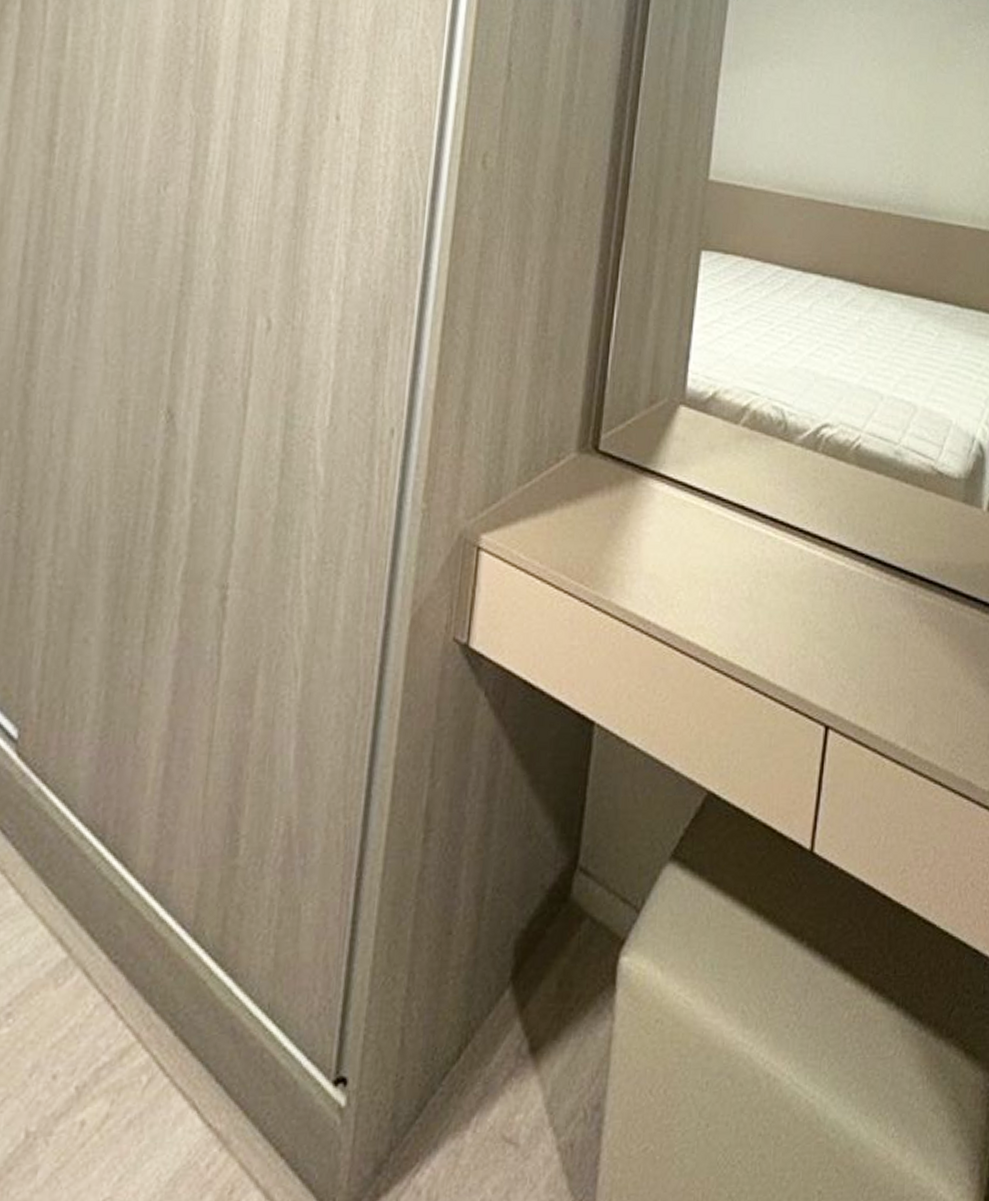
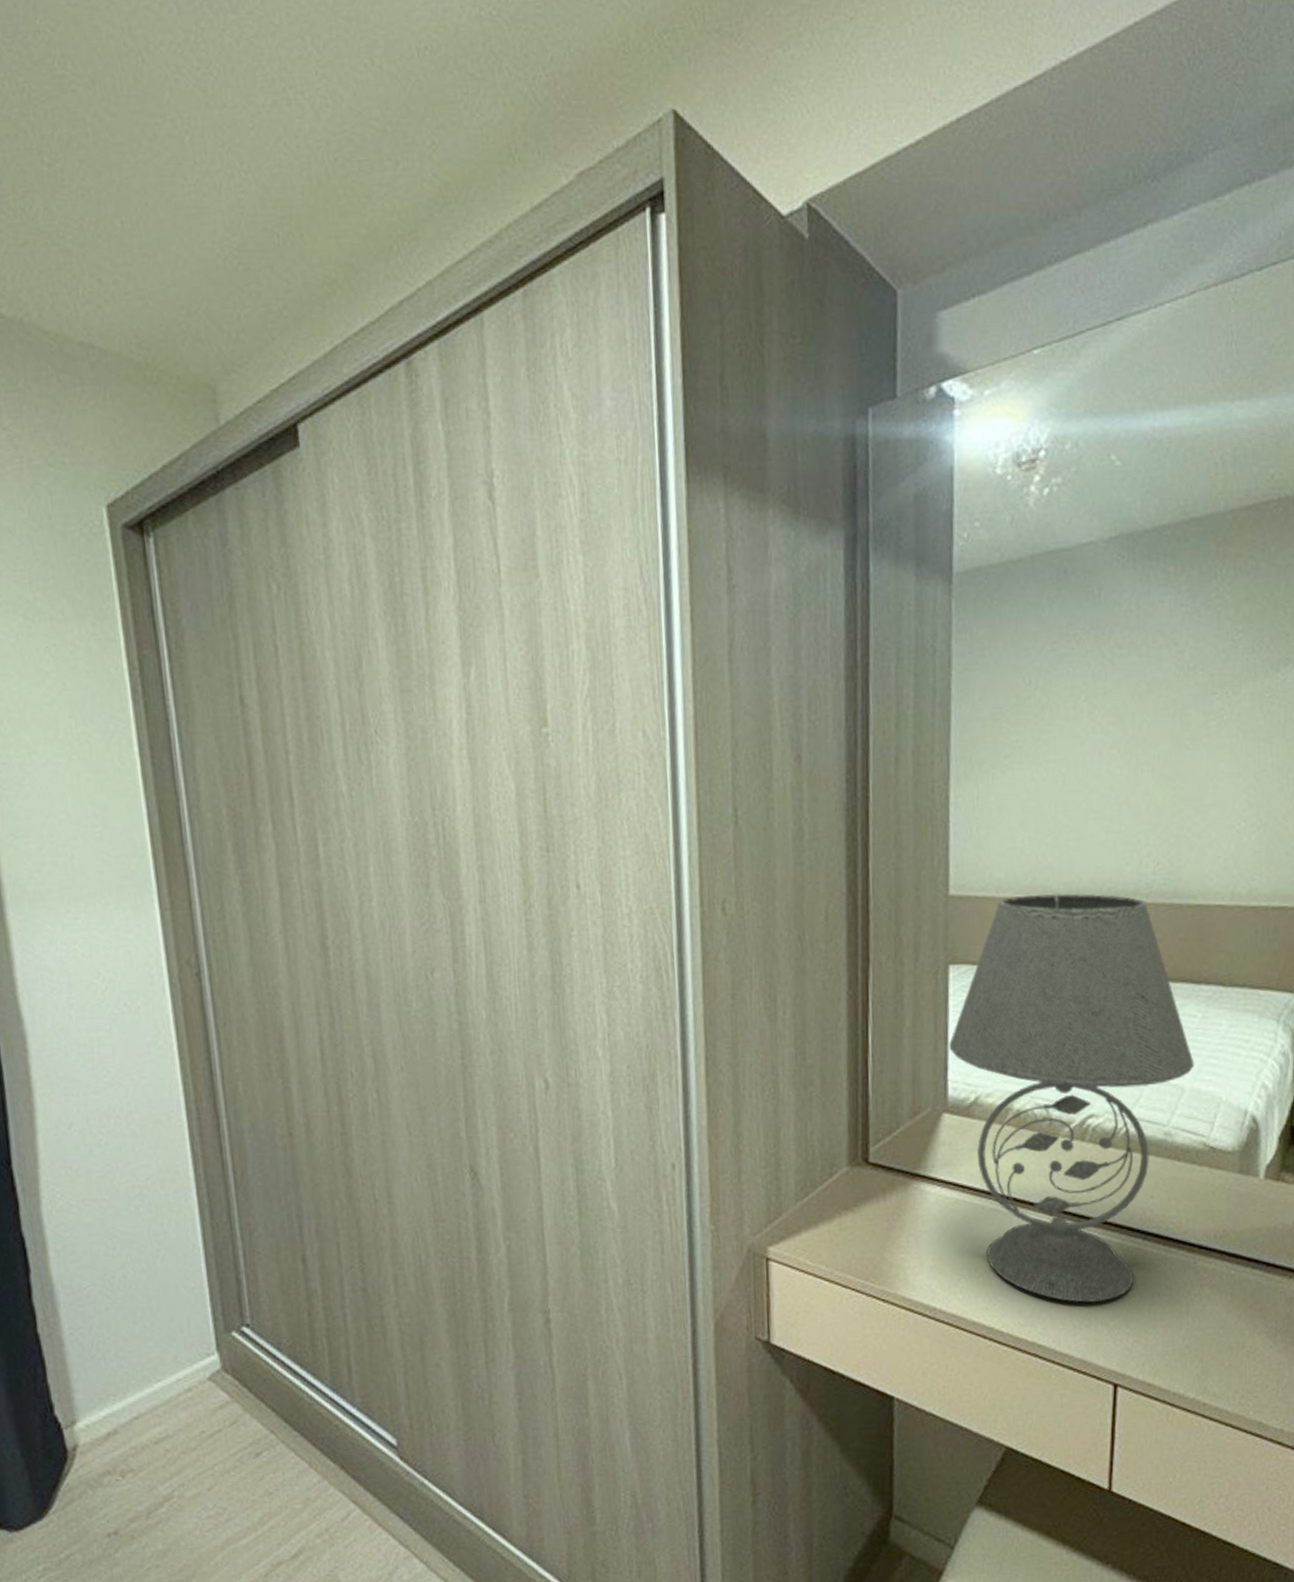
table lamp: none [693,190,928,631] -> present [949,893,1195,1303]

